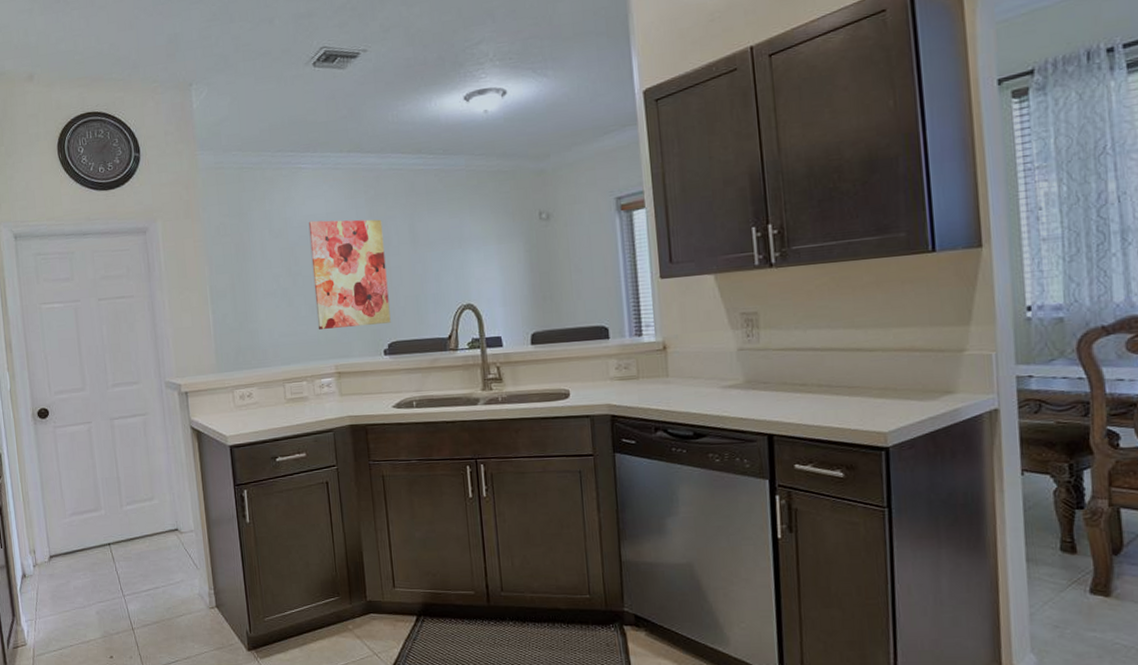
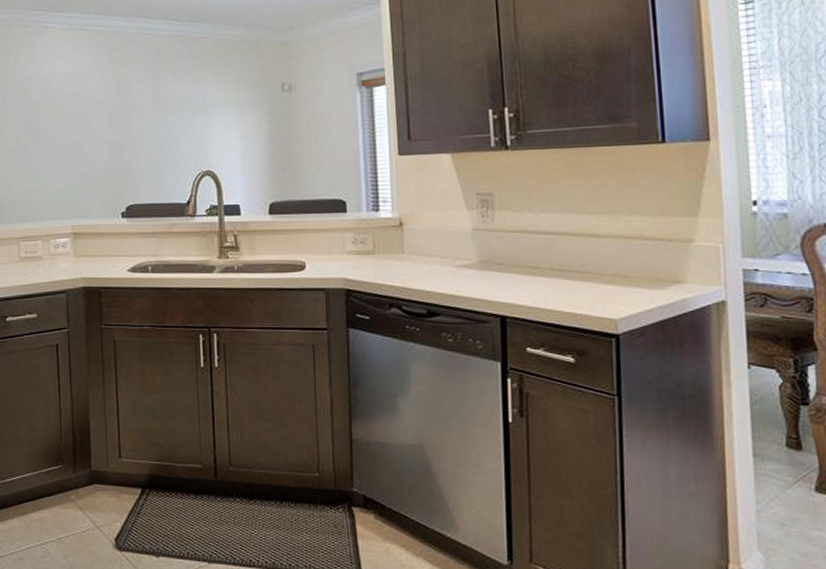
wall art: present [308,219,391,330] -> none [52,79,130,189]

